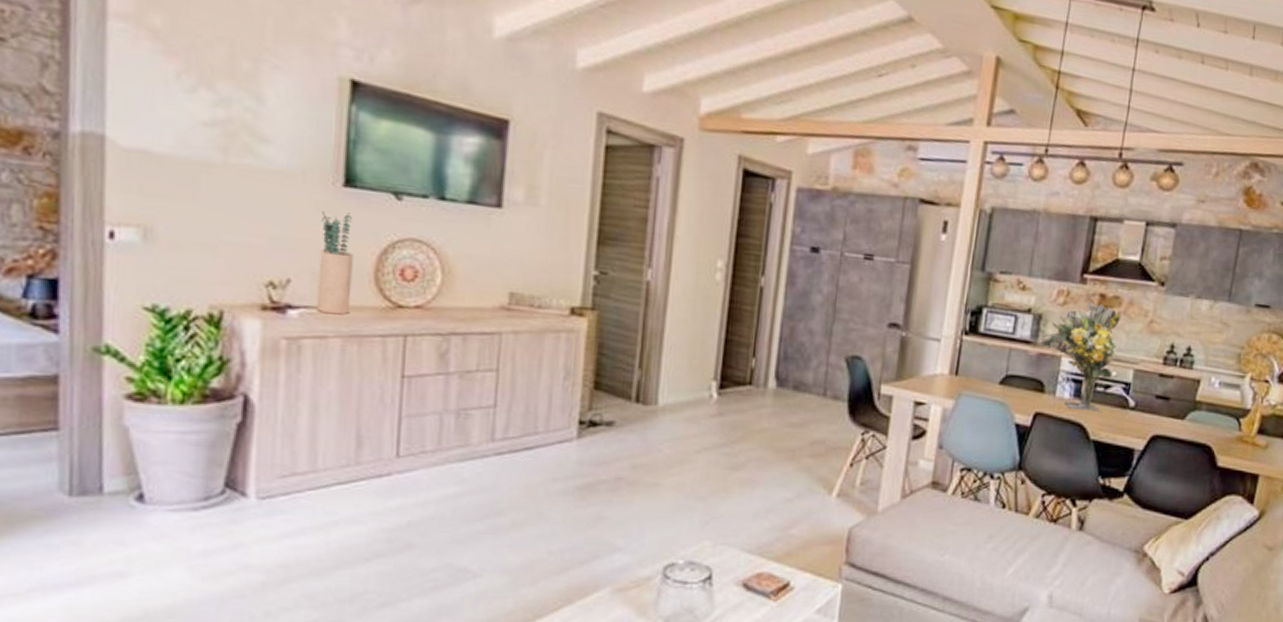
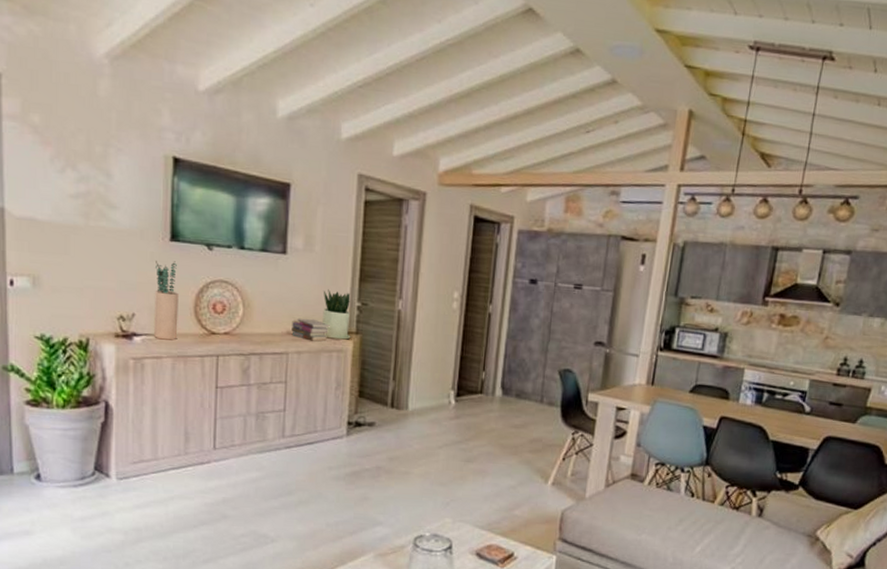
books: none [507,290,558,319] -> present [292,318,330,342]
planter: none [546,253,586,318] -> present [321,289,351,341]
bouquet: present [1040,300,1122,413] -> none [726,320,800,417]

